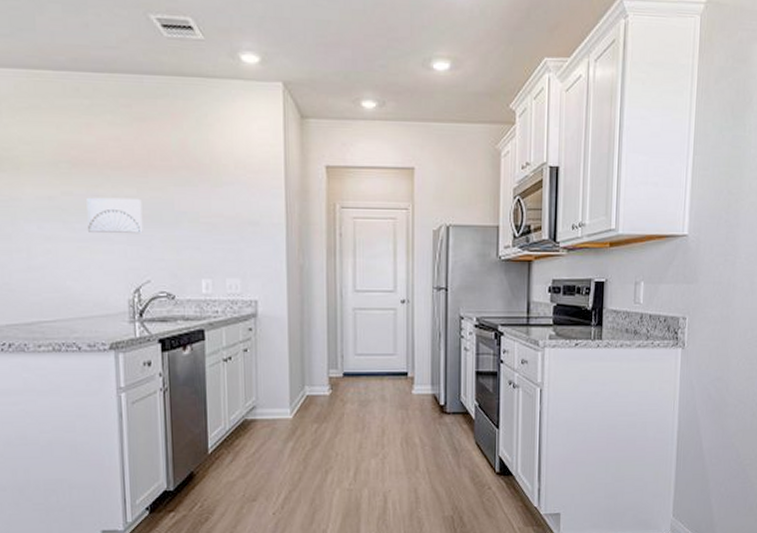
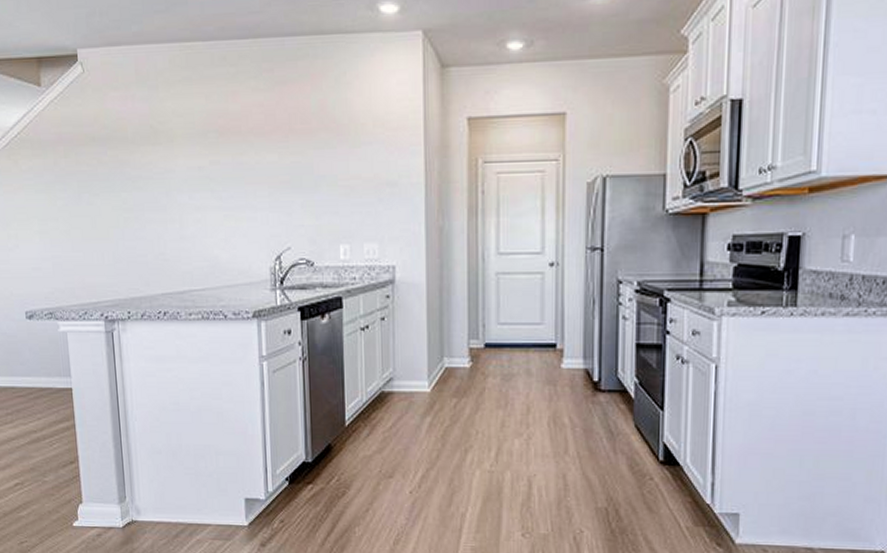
wall art: present [86,197,143,233] -> none [232,164,284,200]

